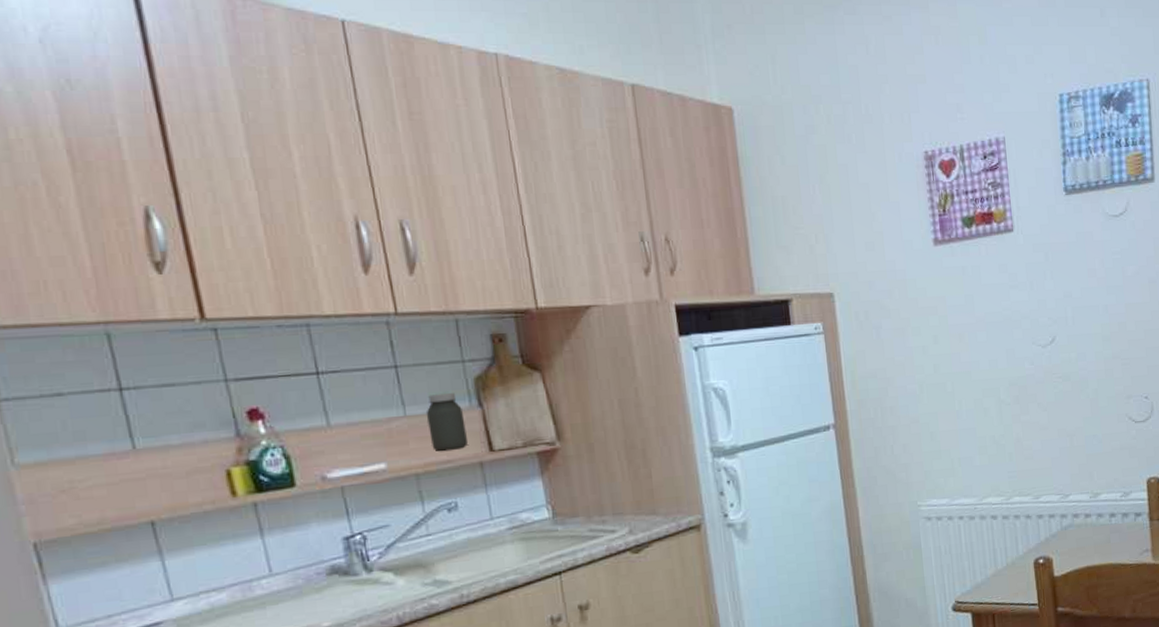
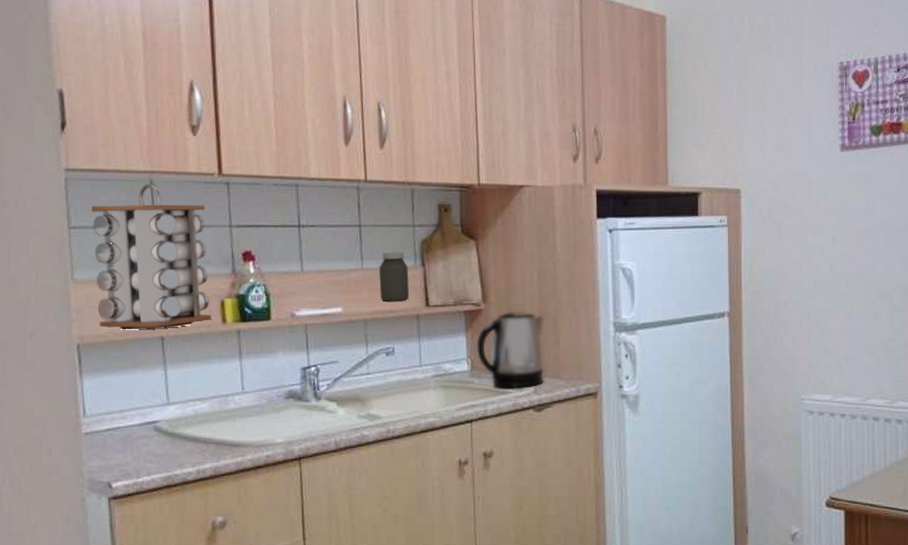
spice rack: none [26,338,216,519] -> present [91,184,211,330]
kettle: none [555,445,639,533] -> present [476,311,544,389]

